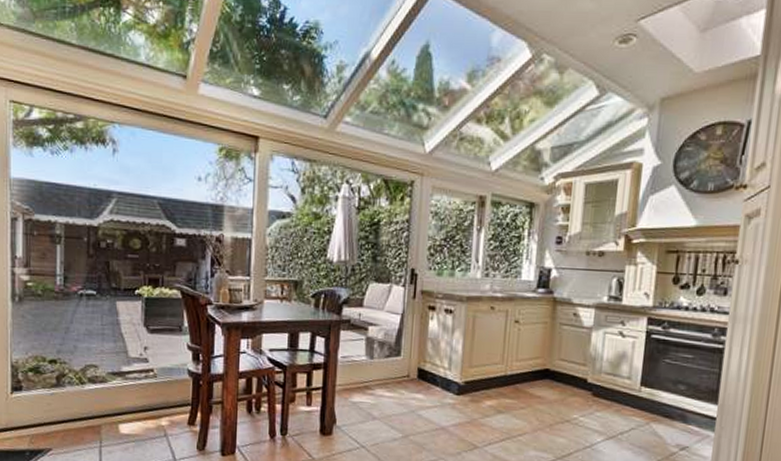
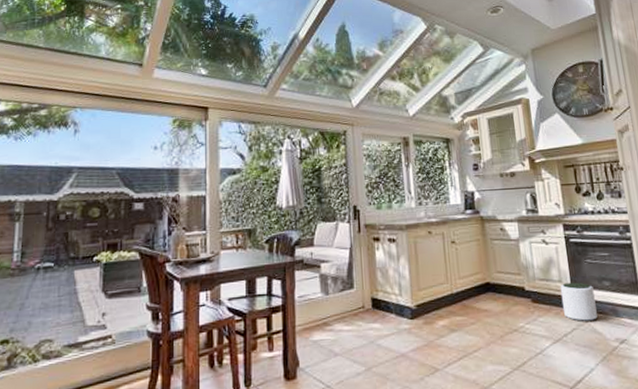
plant pot: none [624,380,666,423] -> present [560,282,597,321]

